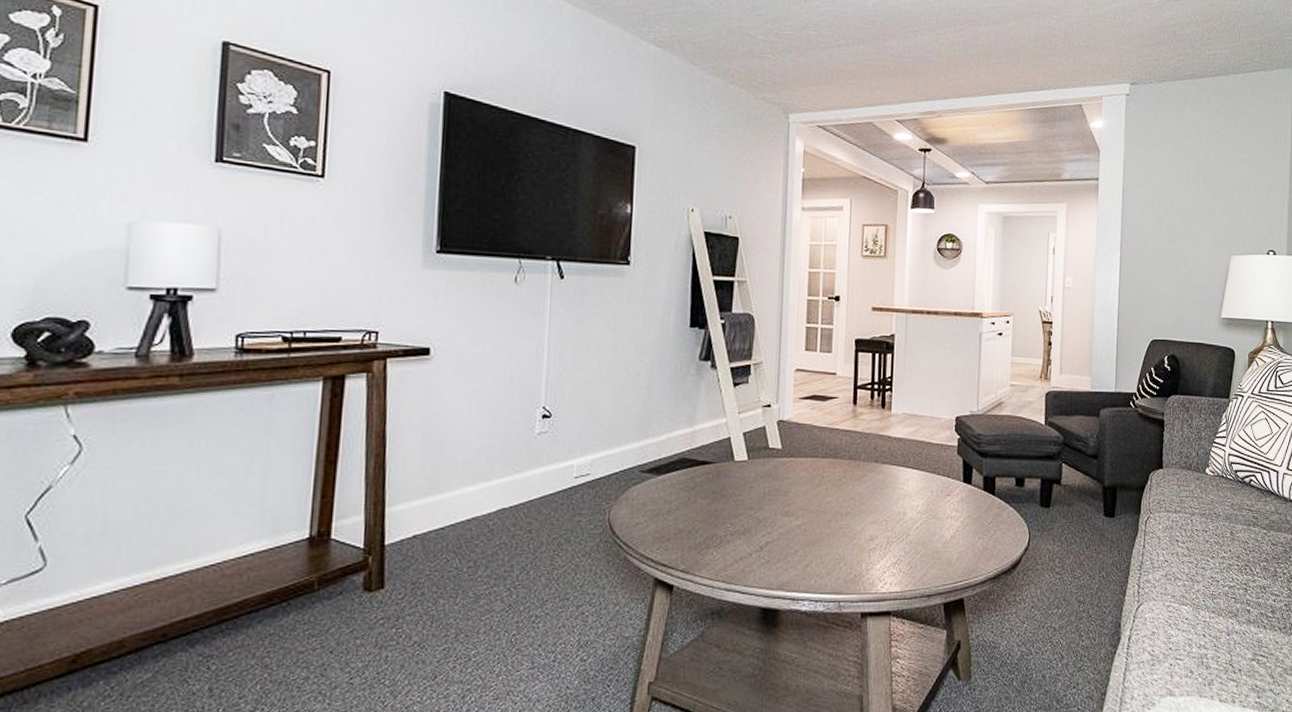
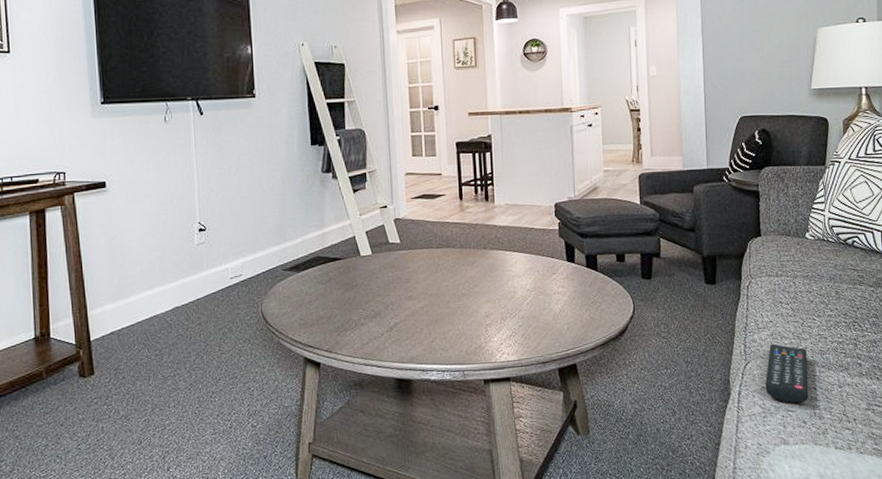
remote control: none [1156,585,1199,652] -> present [765,343,808,404]

